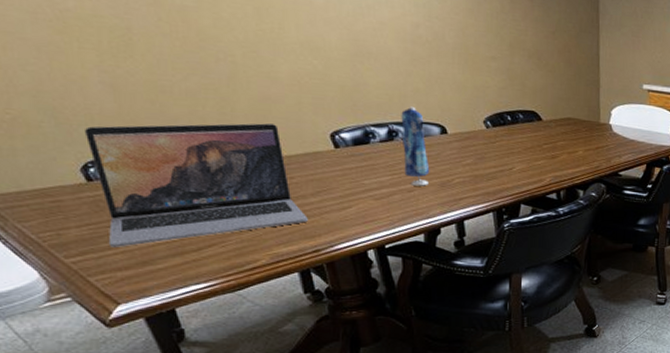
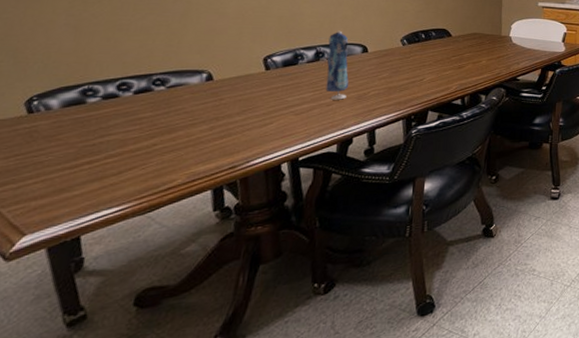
laptop: present [84,123,308,247] -> none [32,52,230,176]

